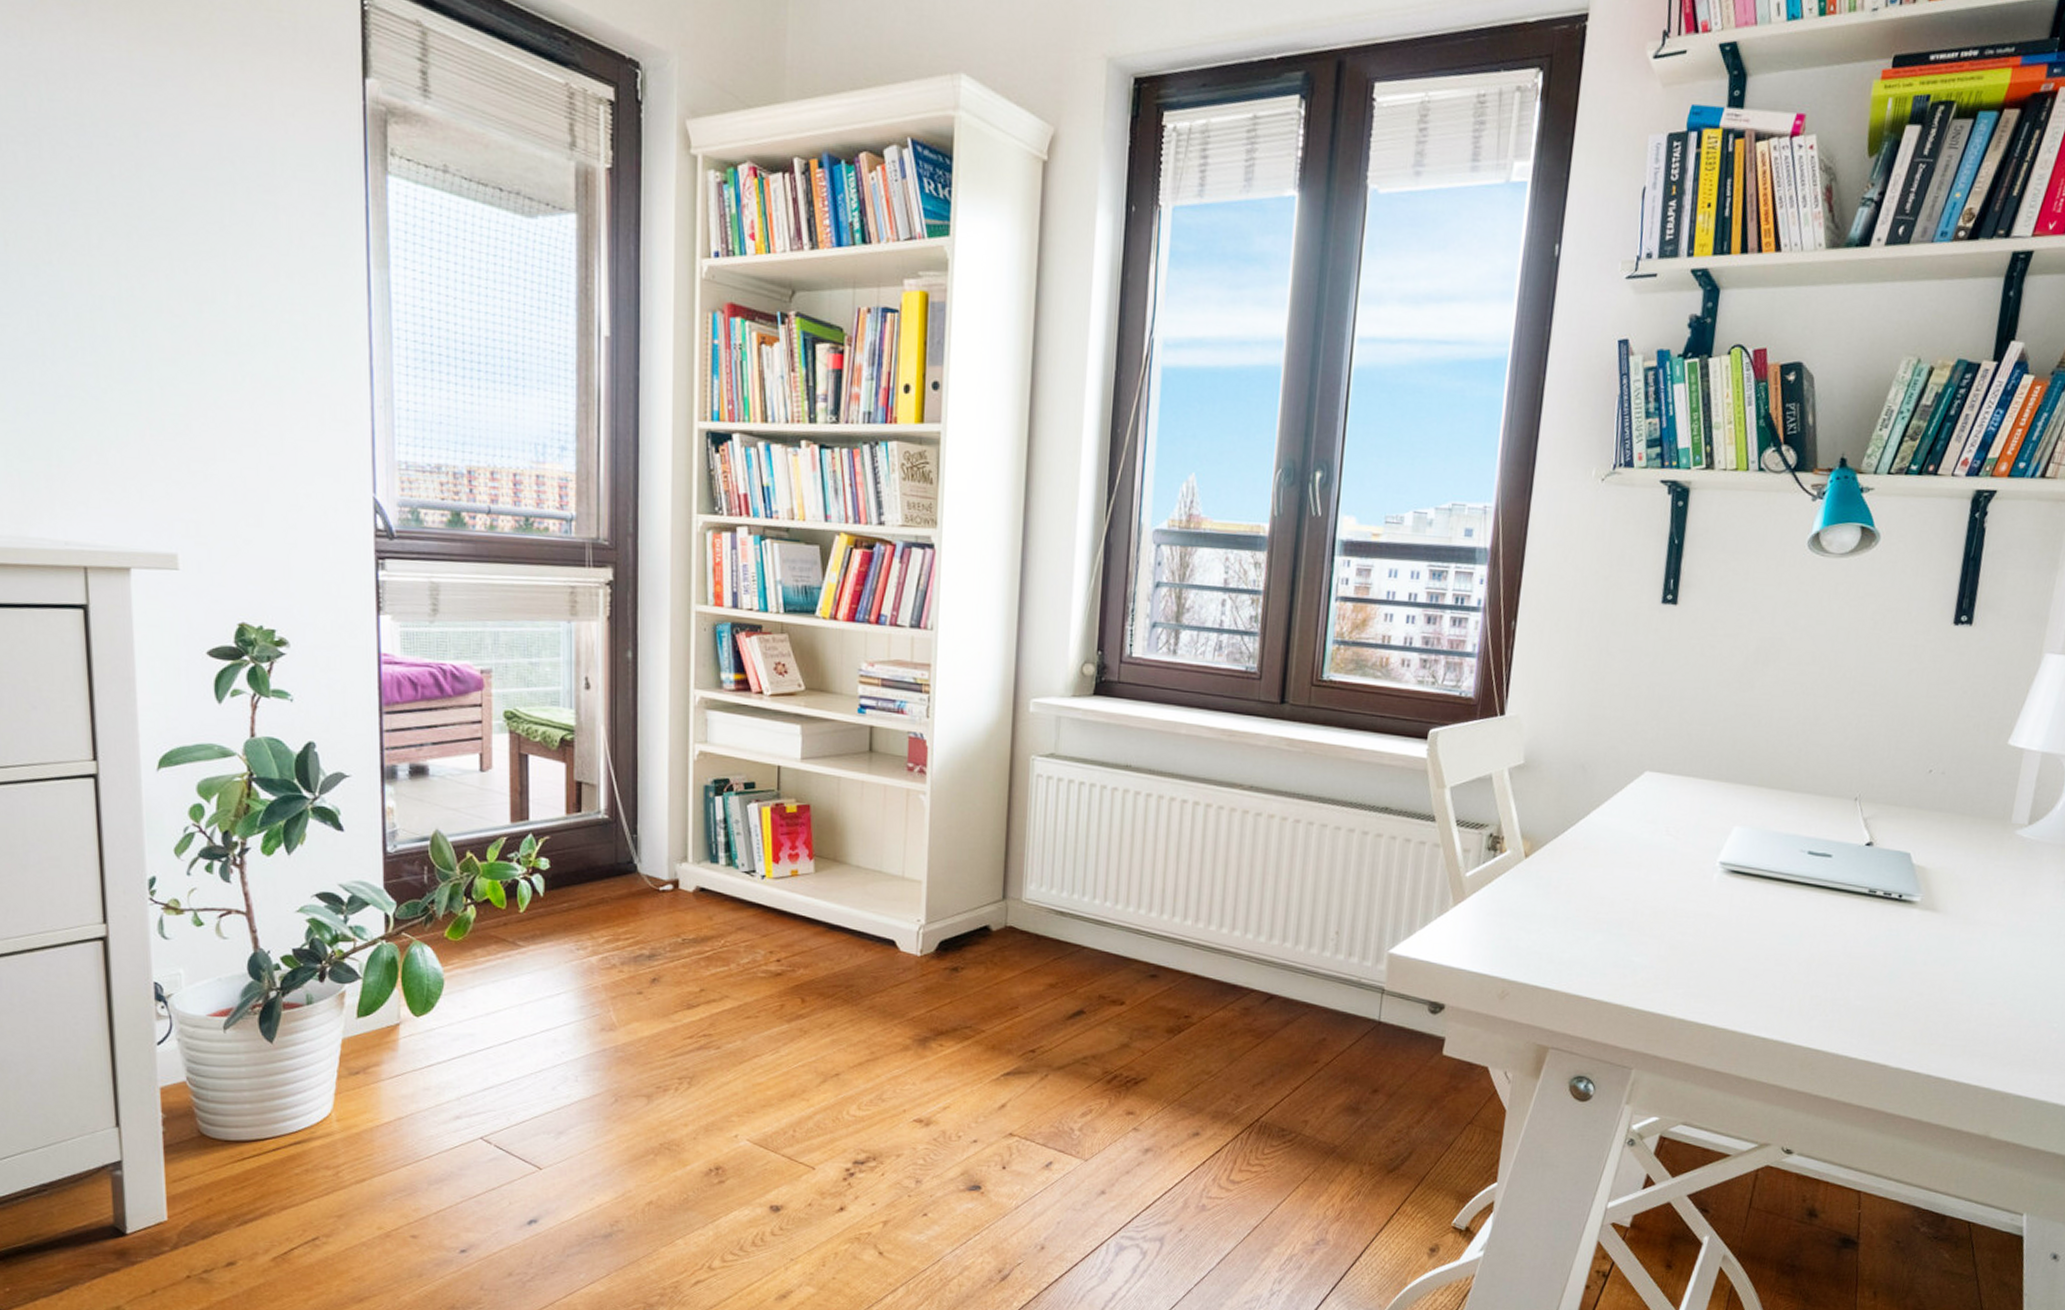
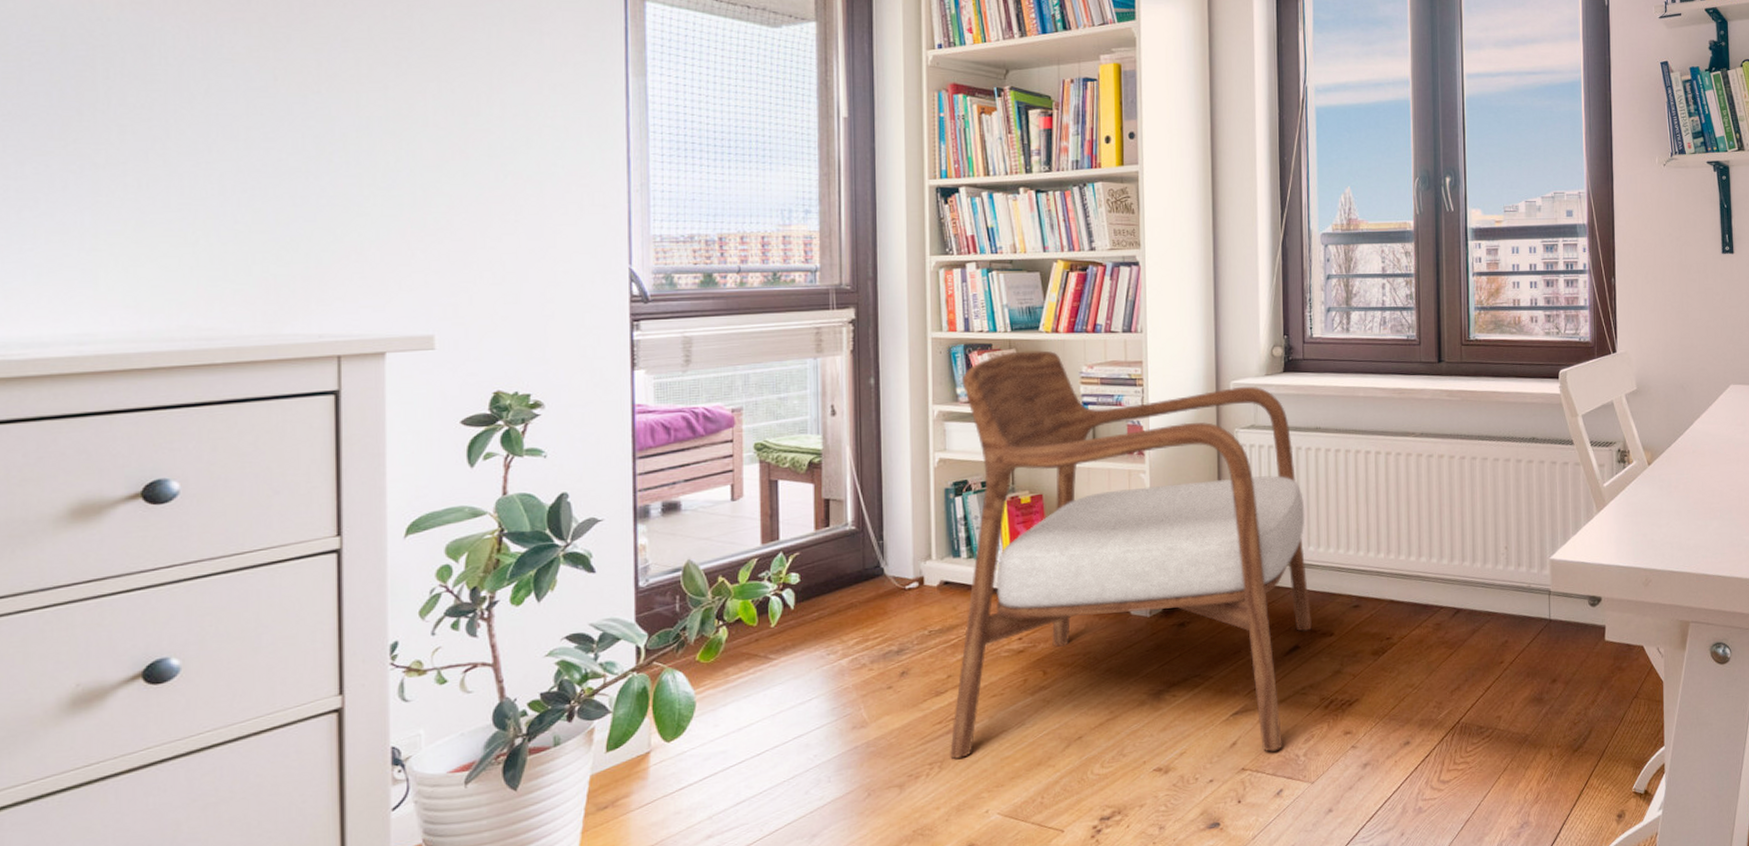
armchair: none [700,637,1105,1121] -> present [950,350,1313,760]

